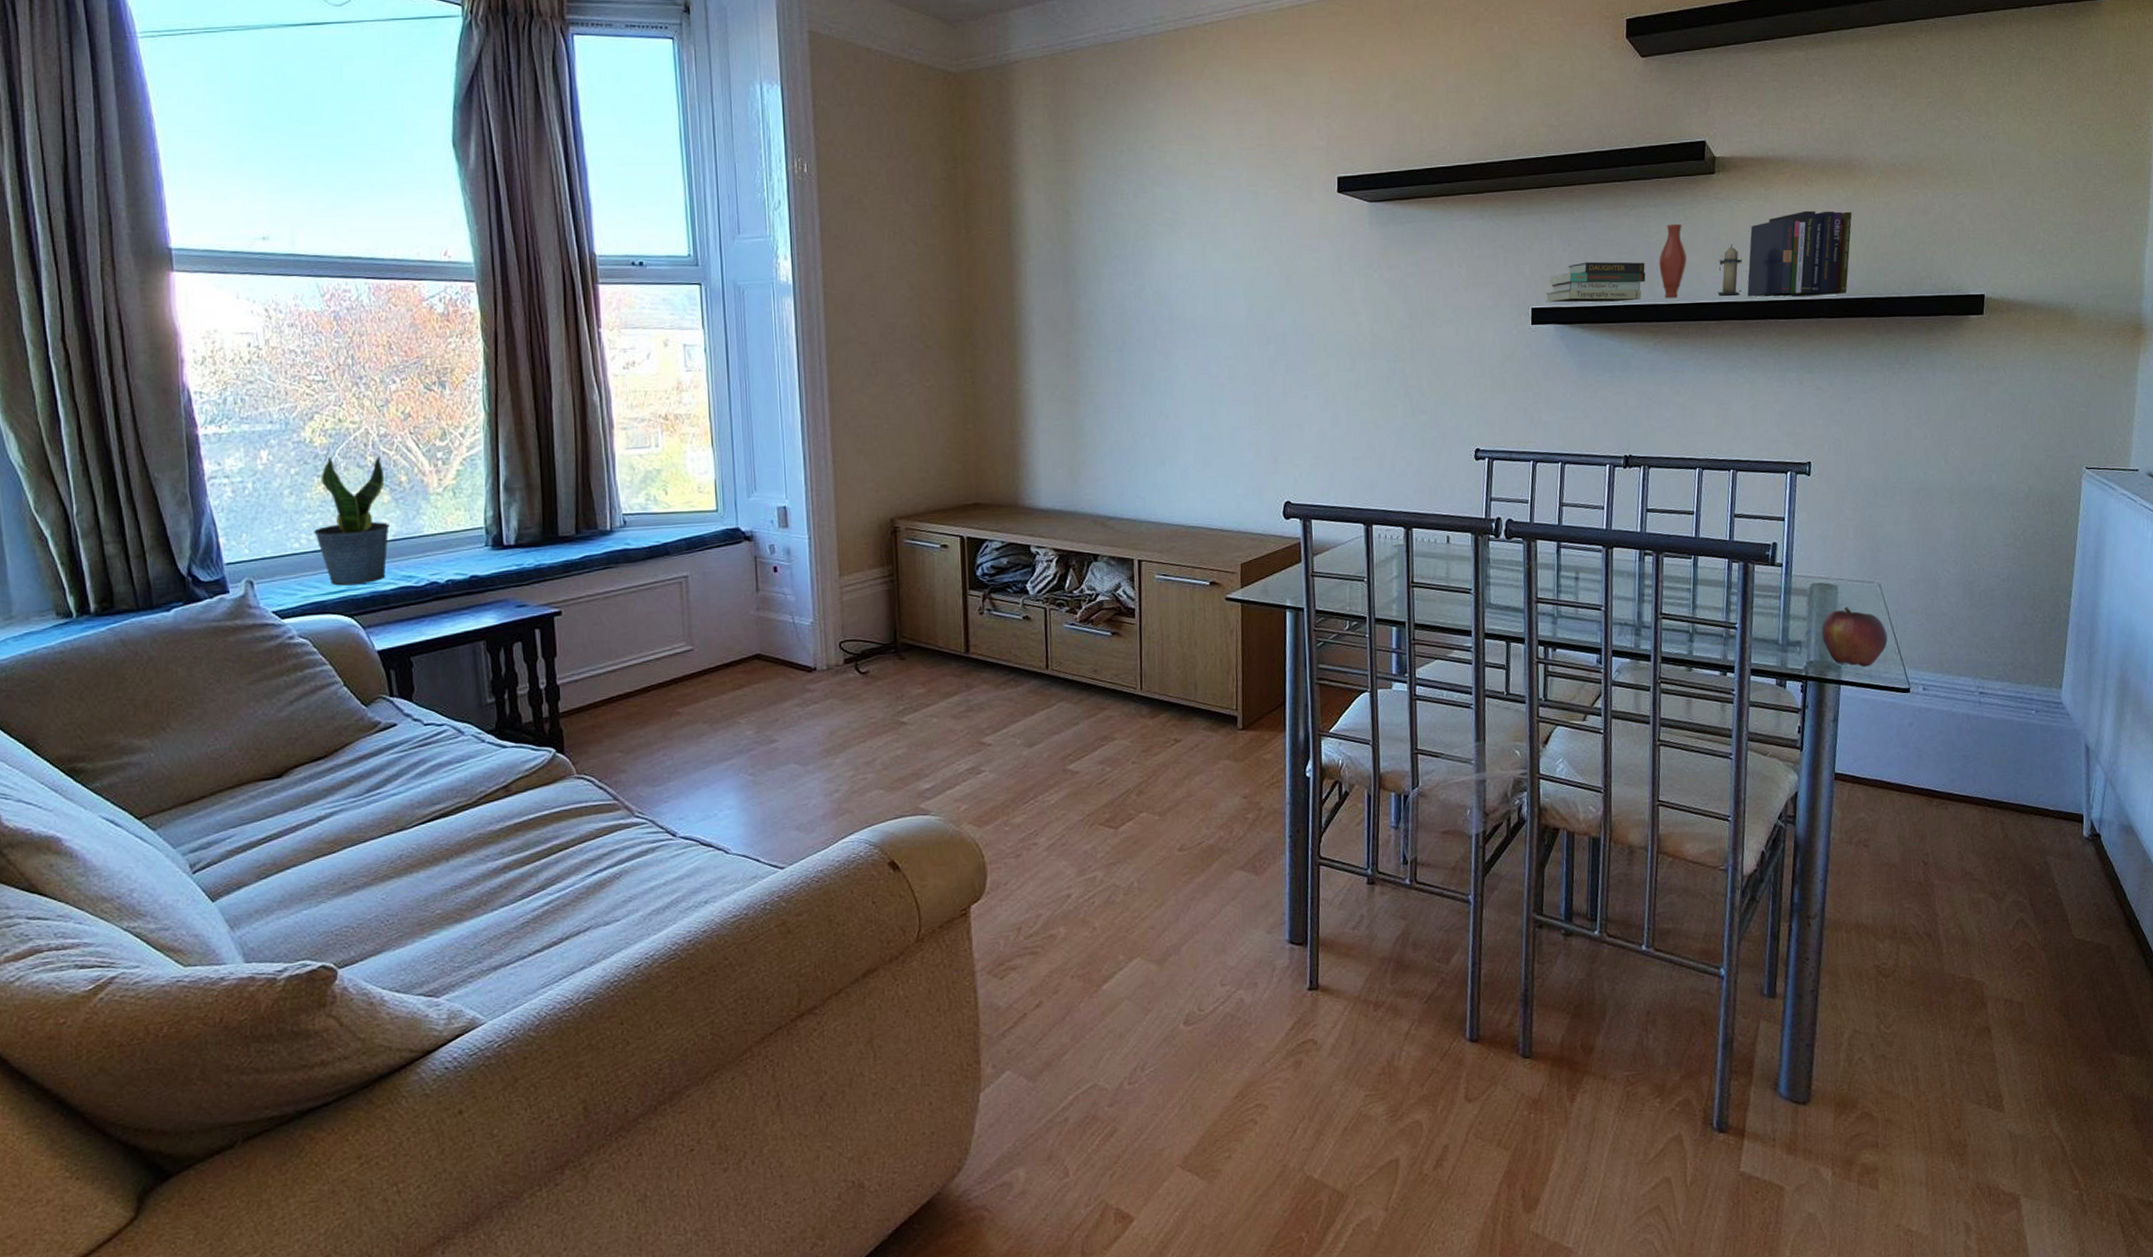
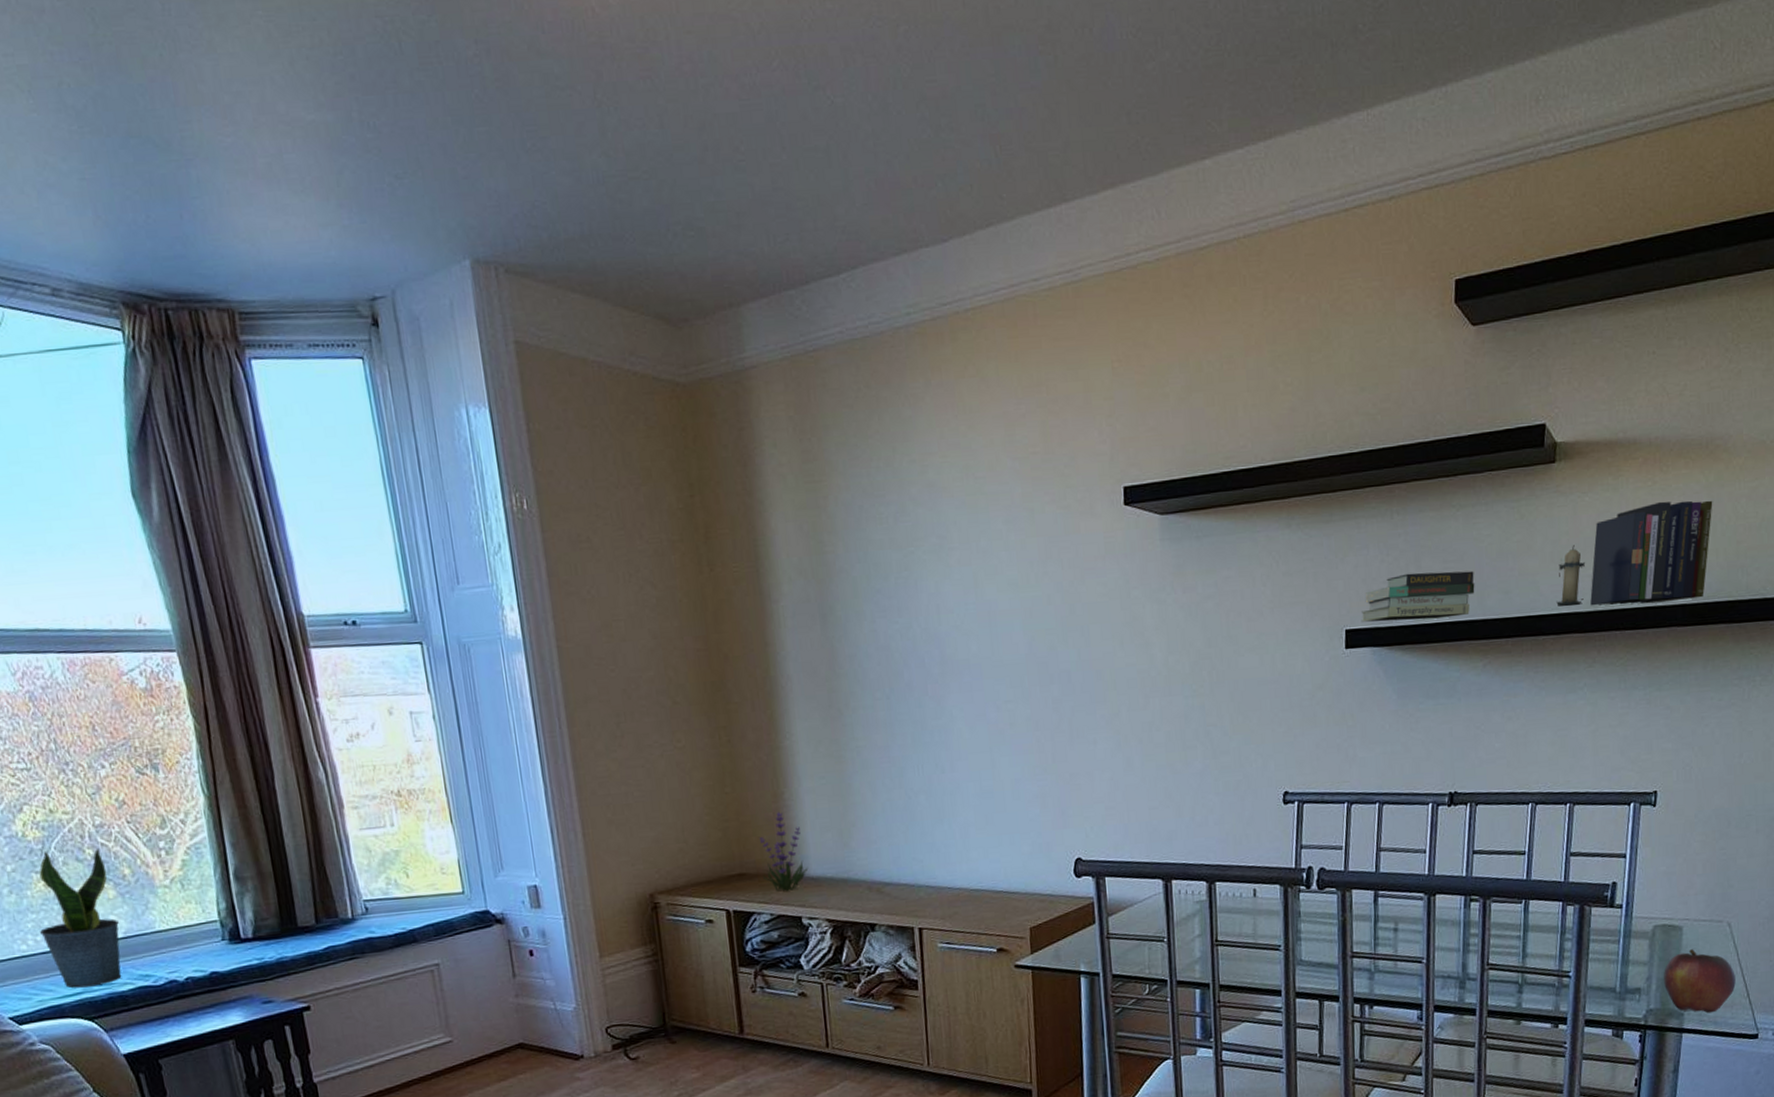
plant: none [995,448,1039,522] -> present [759,812,809,892]
vase: present [1659,223,1687,299] -> none [1490,524,1522,612]

